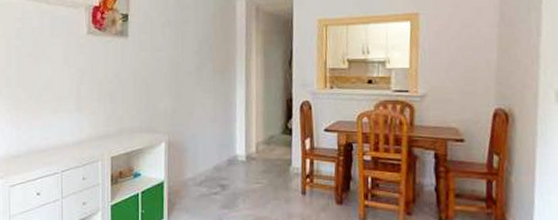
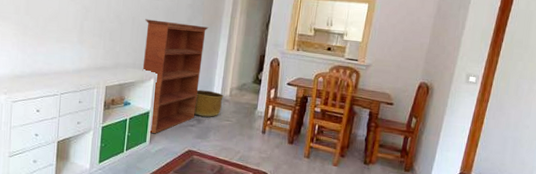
bookcase: none [147,73,221,207] -> present [142,19,209,133]
basket: none [216,149,249,181] -> present [194,89,224,117]

